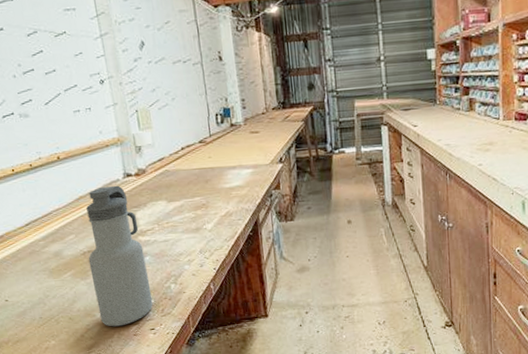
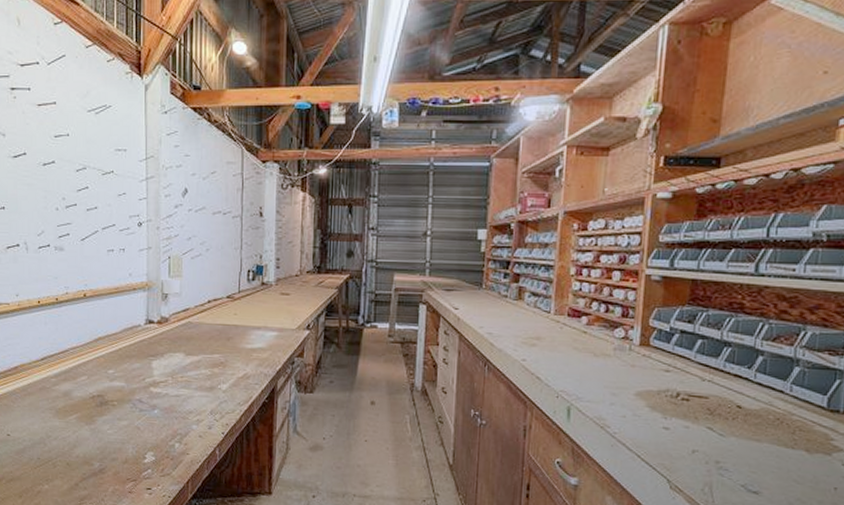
water bottle: present [86,185,153,327] -> none [96,330,154,481]

